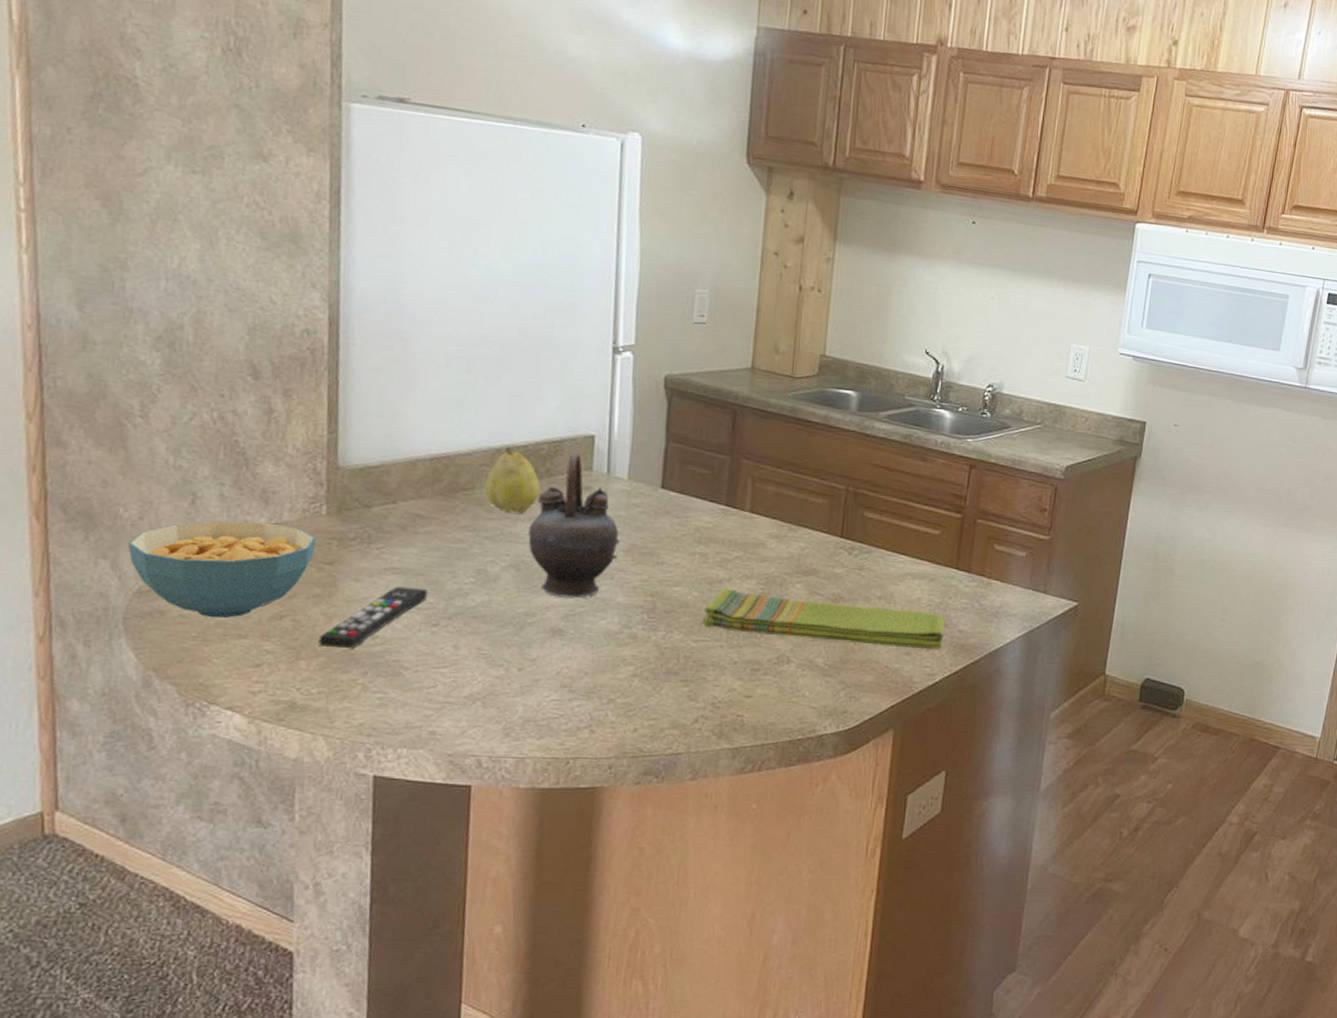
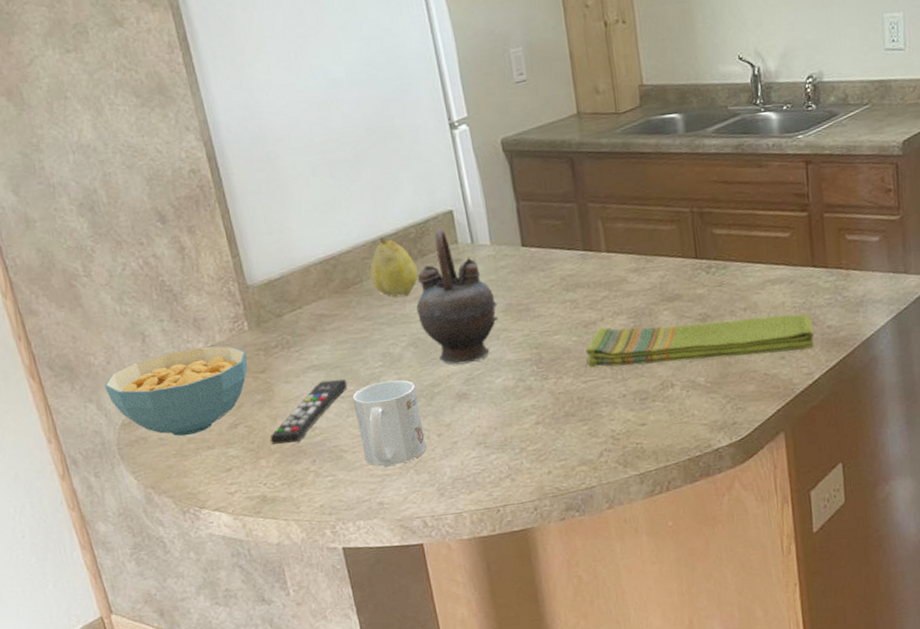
mug: none [427,599,506,693] -> present [352,379,427,467]

